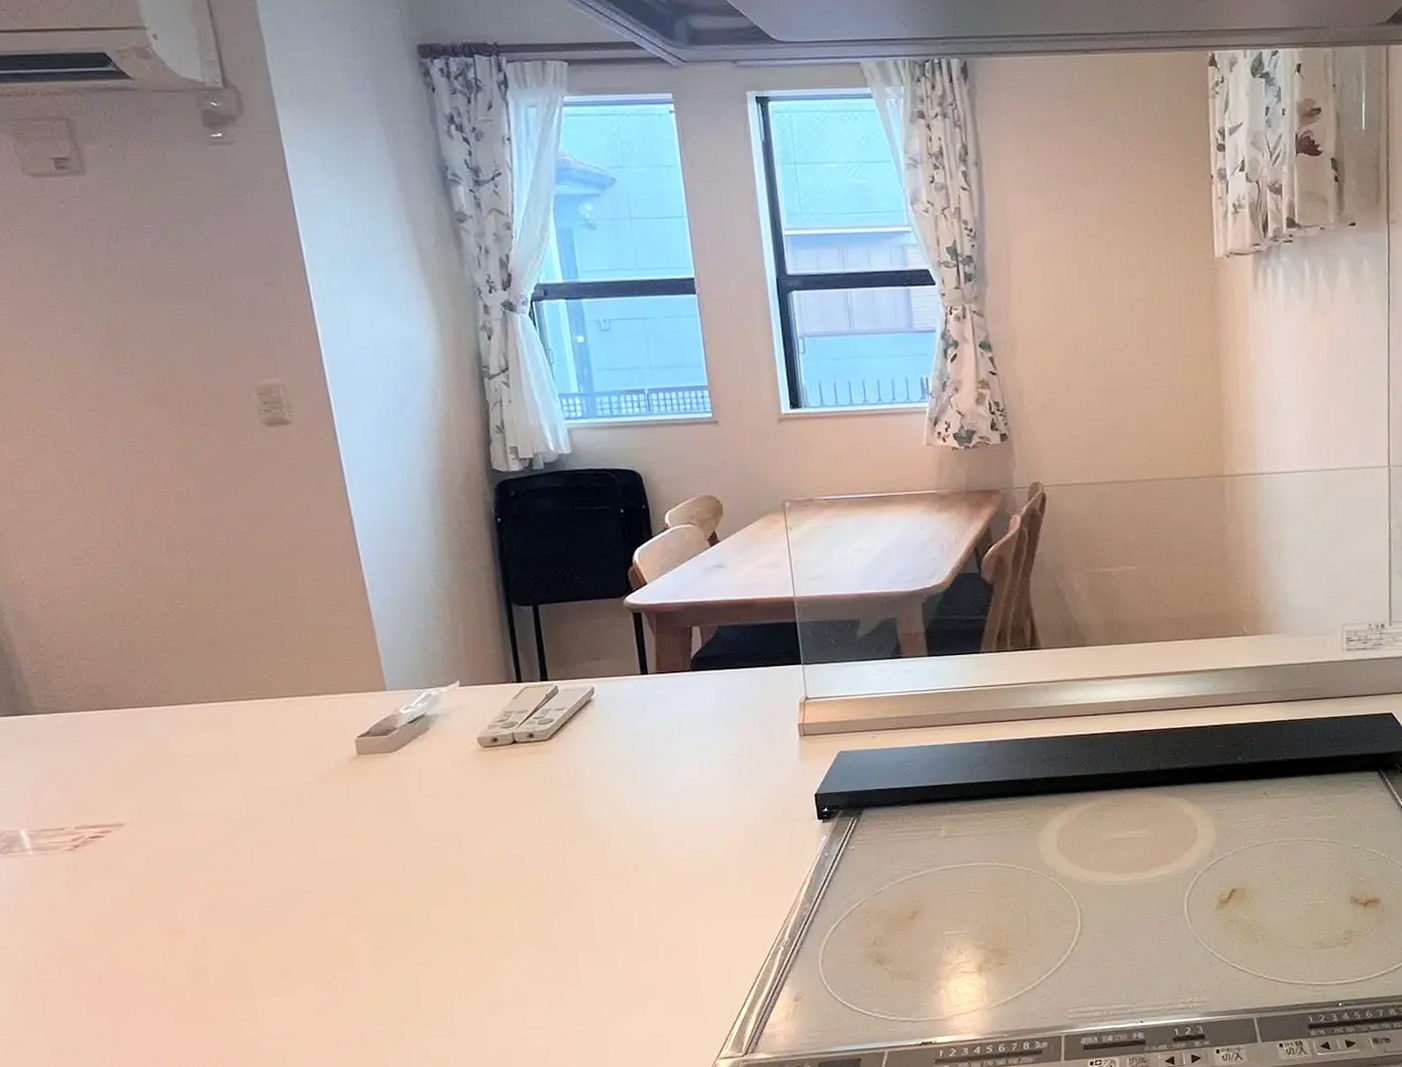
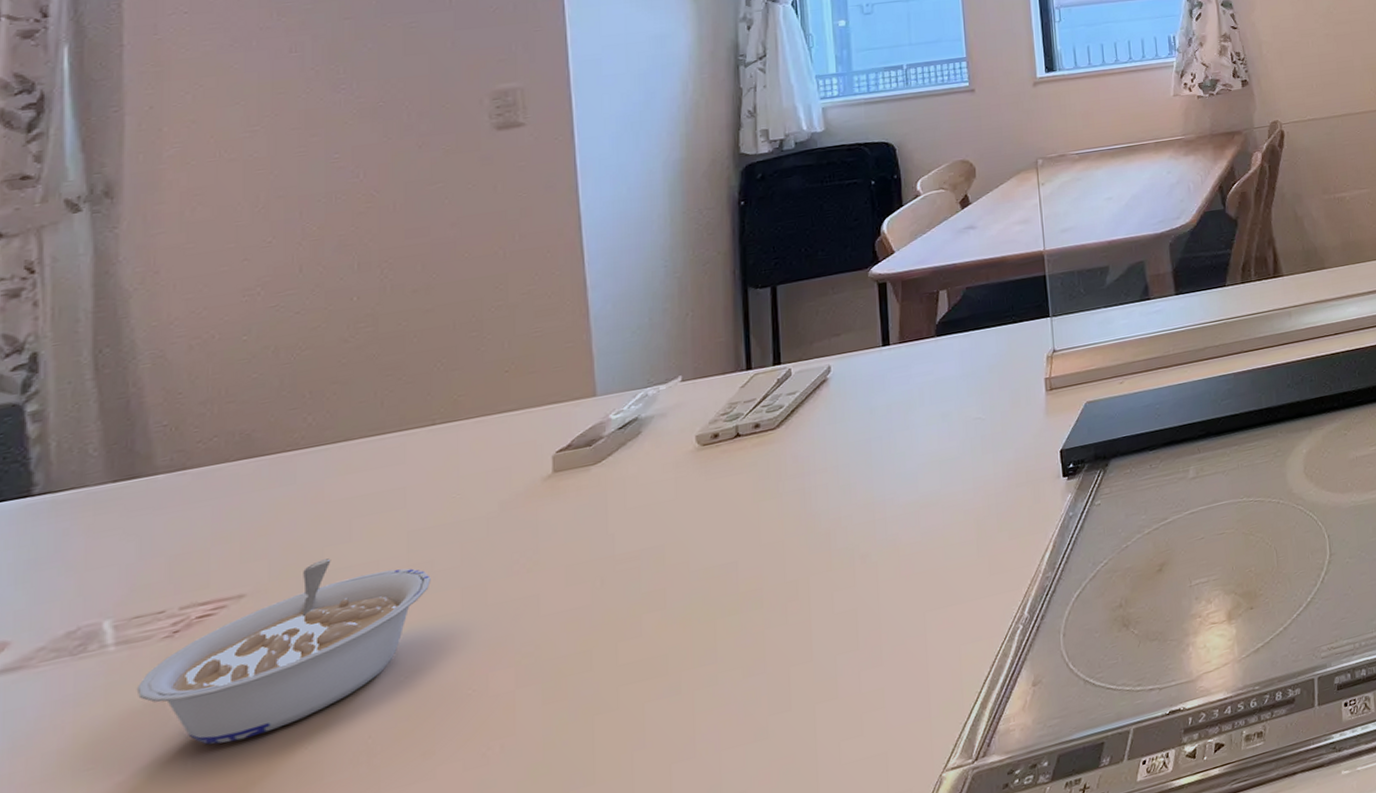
legume: none [55,803,269,940] -> present [136,558,431,745]

